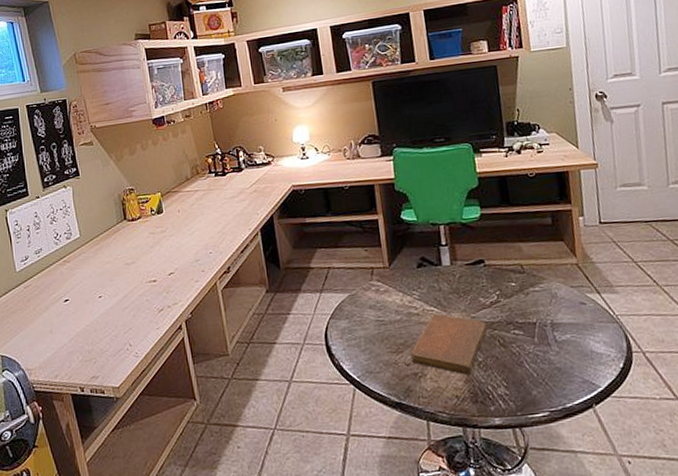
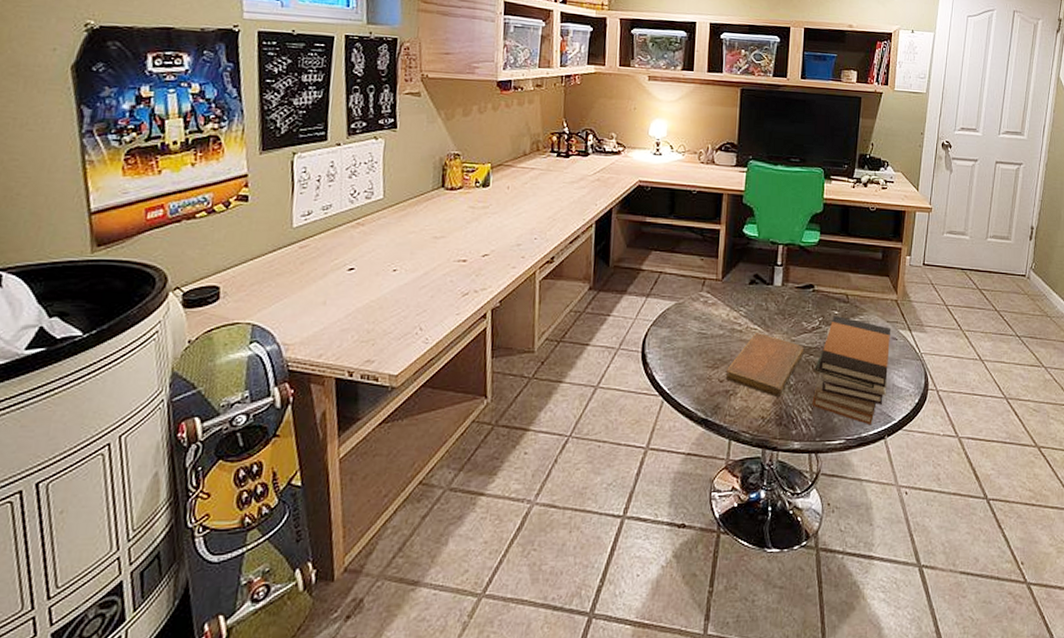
book stack: none [501,287,585,395] -> present [812,316,890,426]

